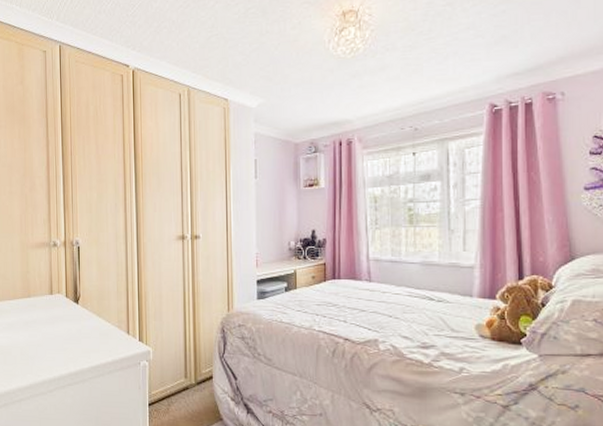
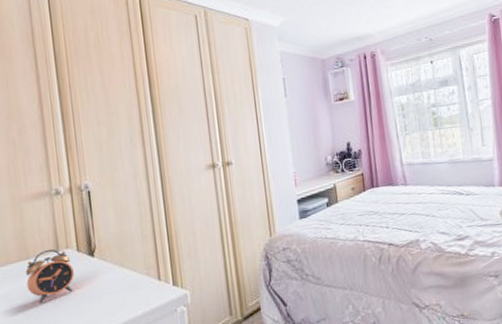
alarm clock: none [27,291,63,336] -> present [25,249,75,304]

